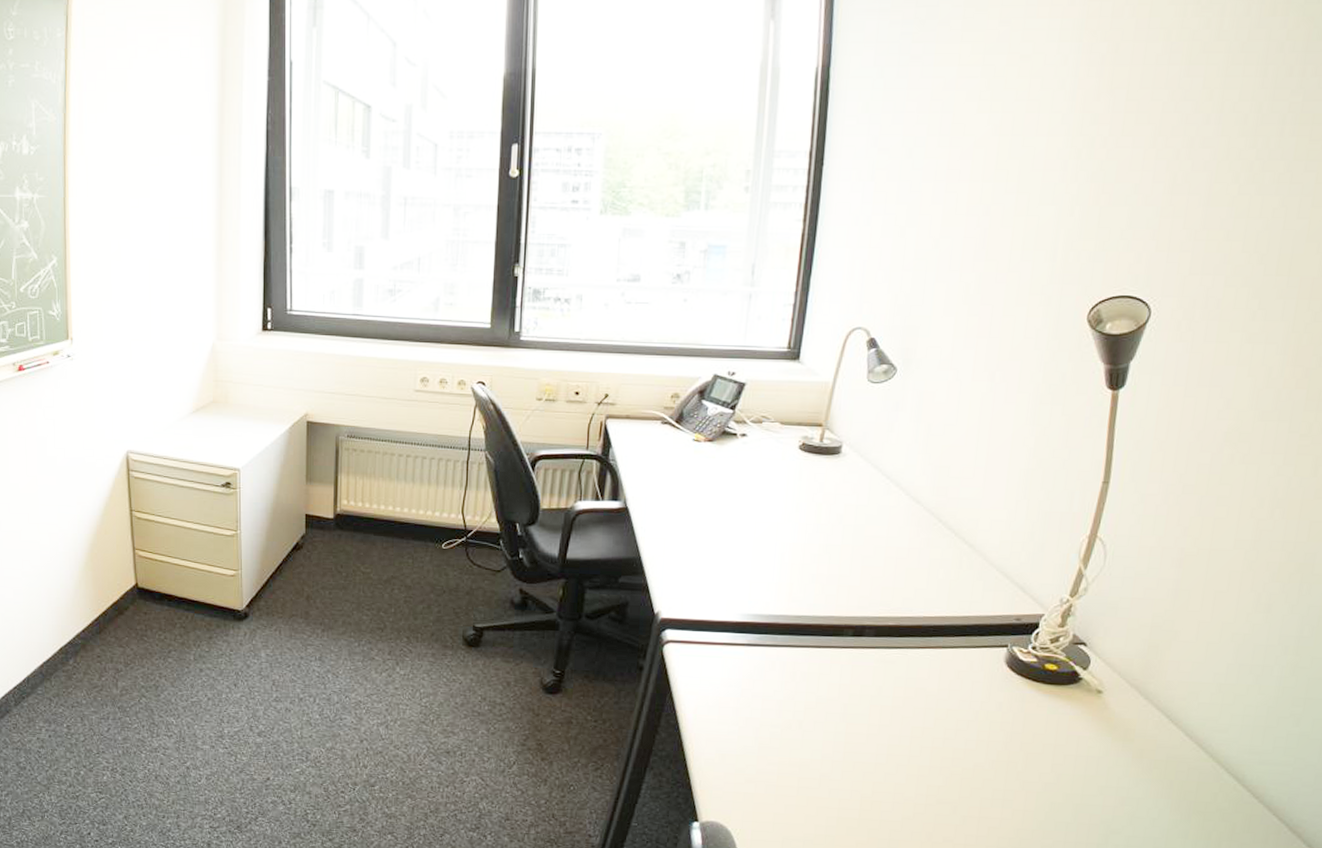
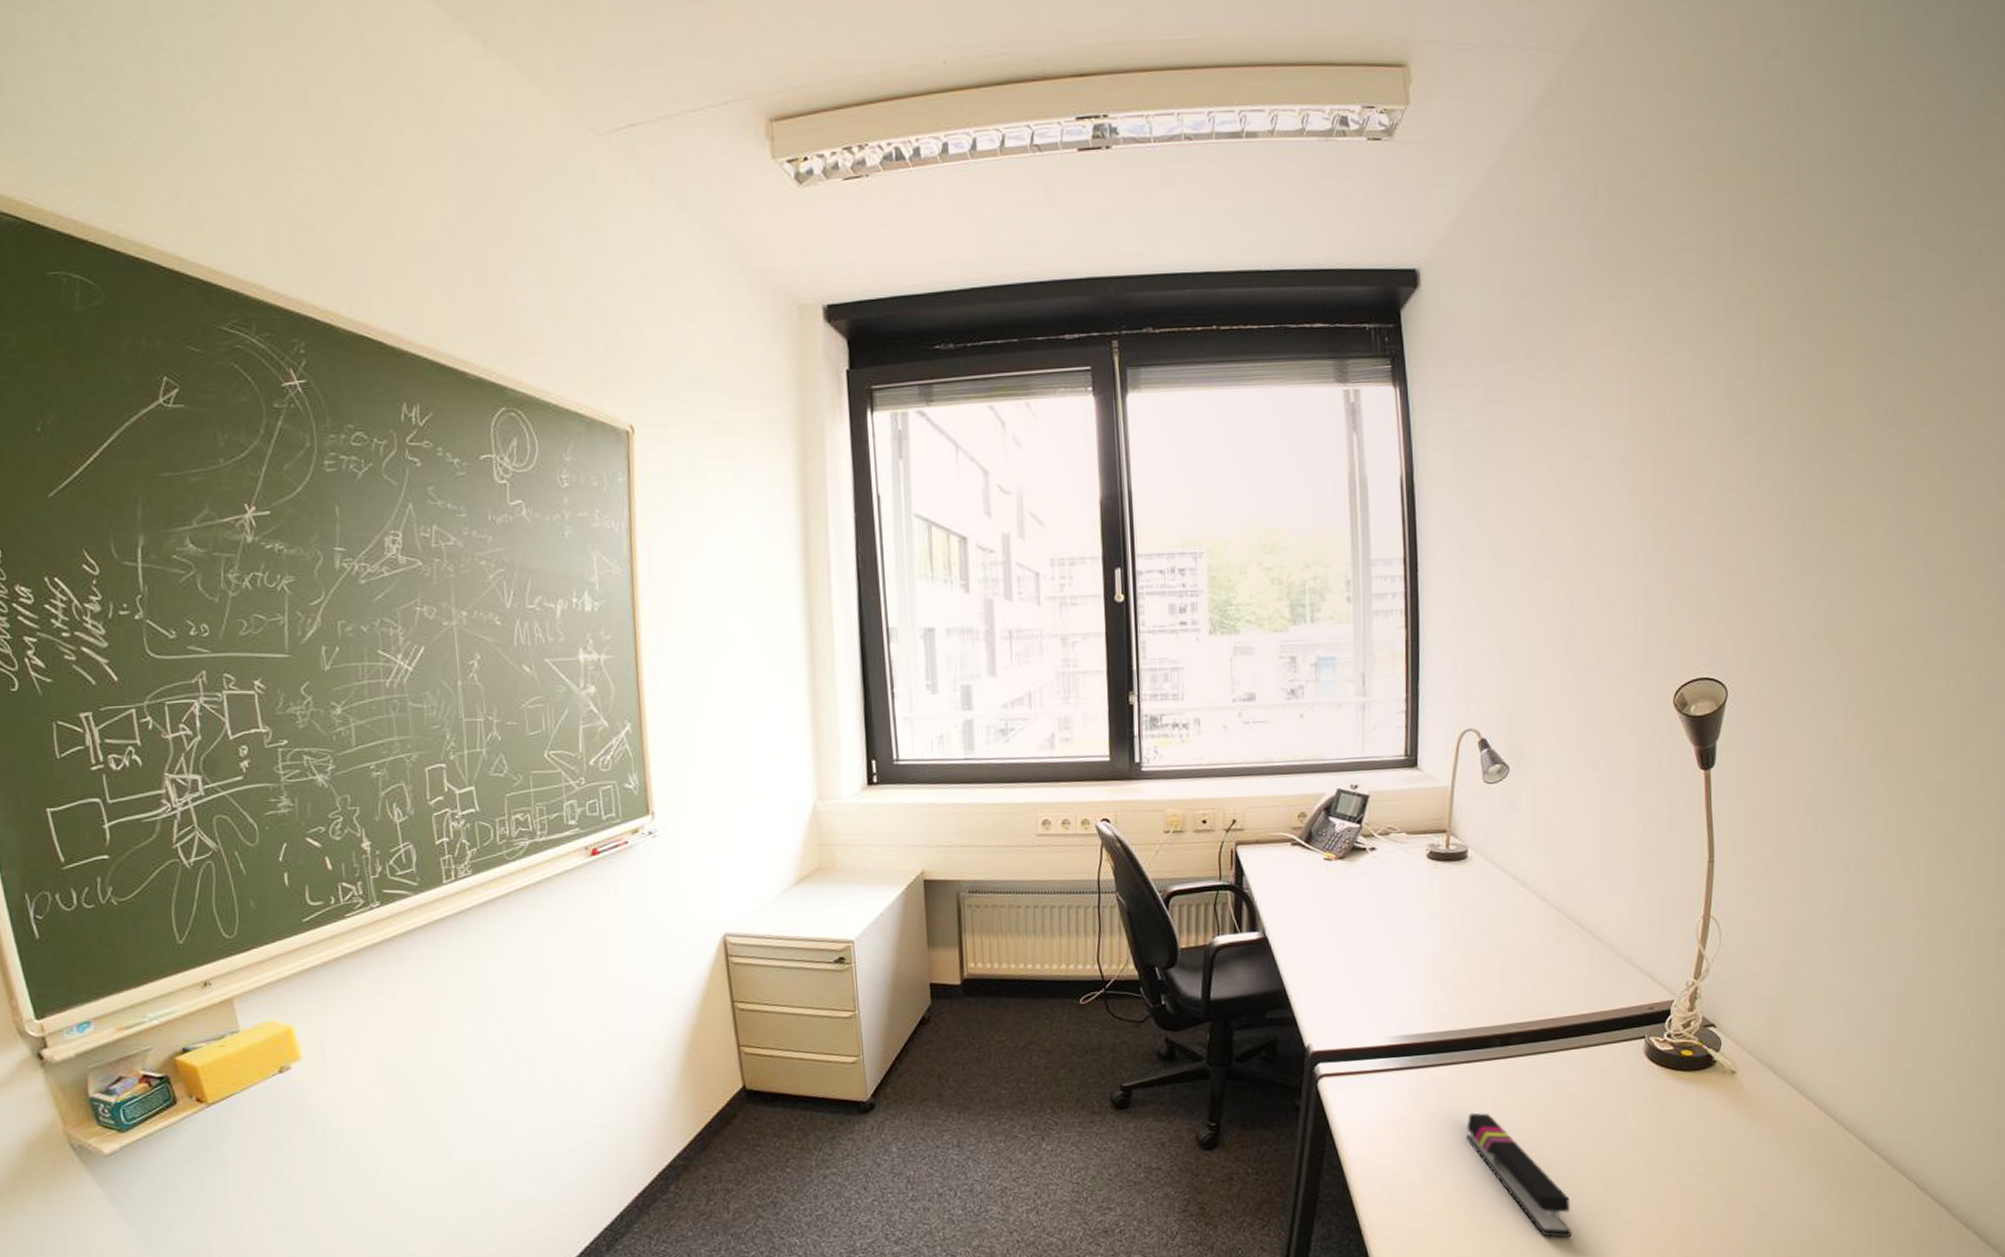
stapler: none [806,694,907,823] -> present [1465,1112,1573,1239]

